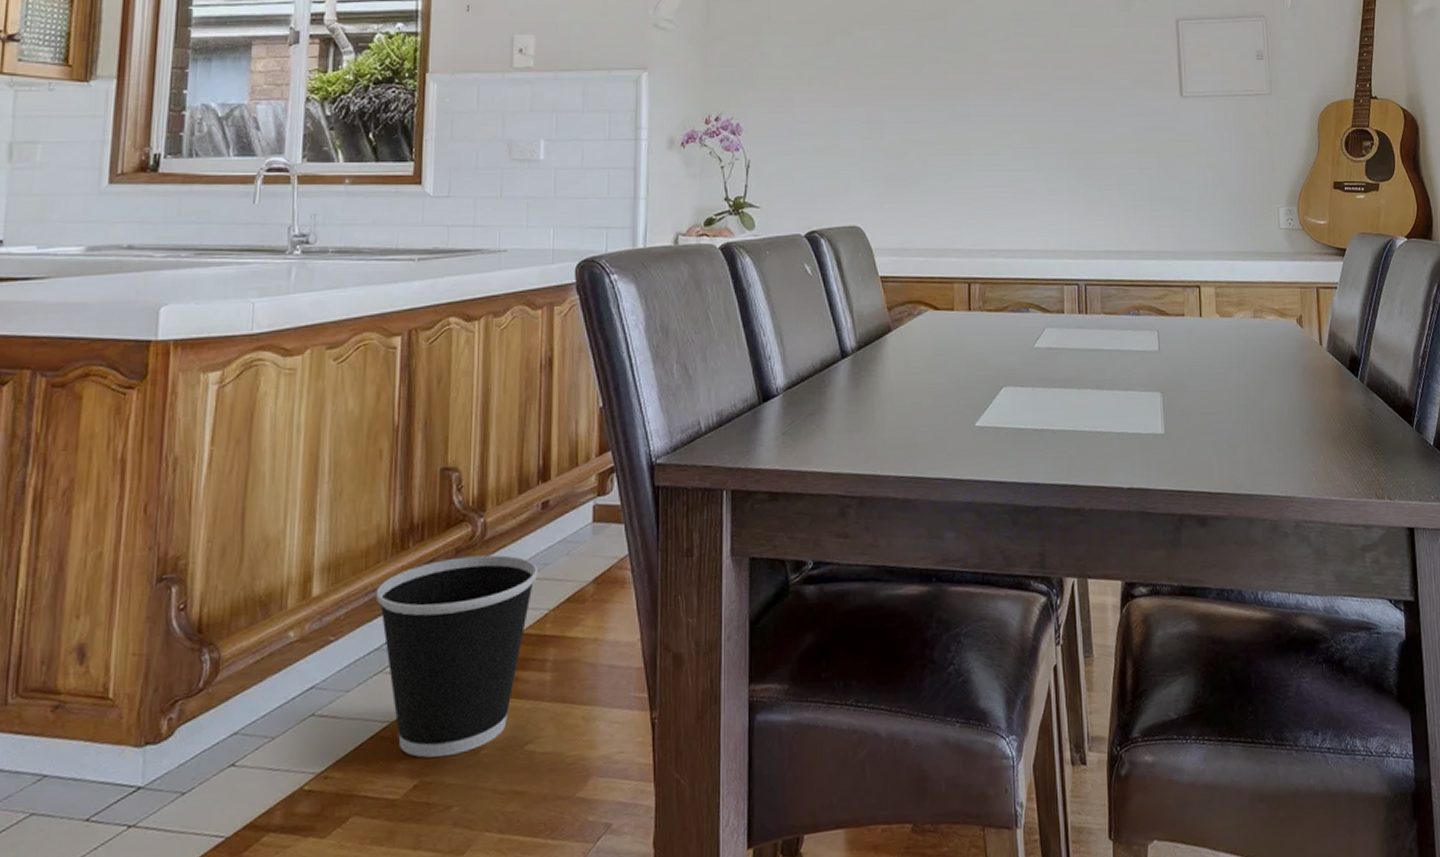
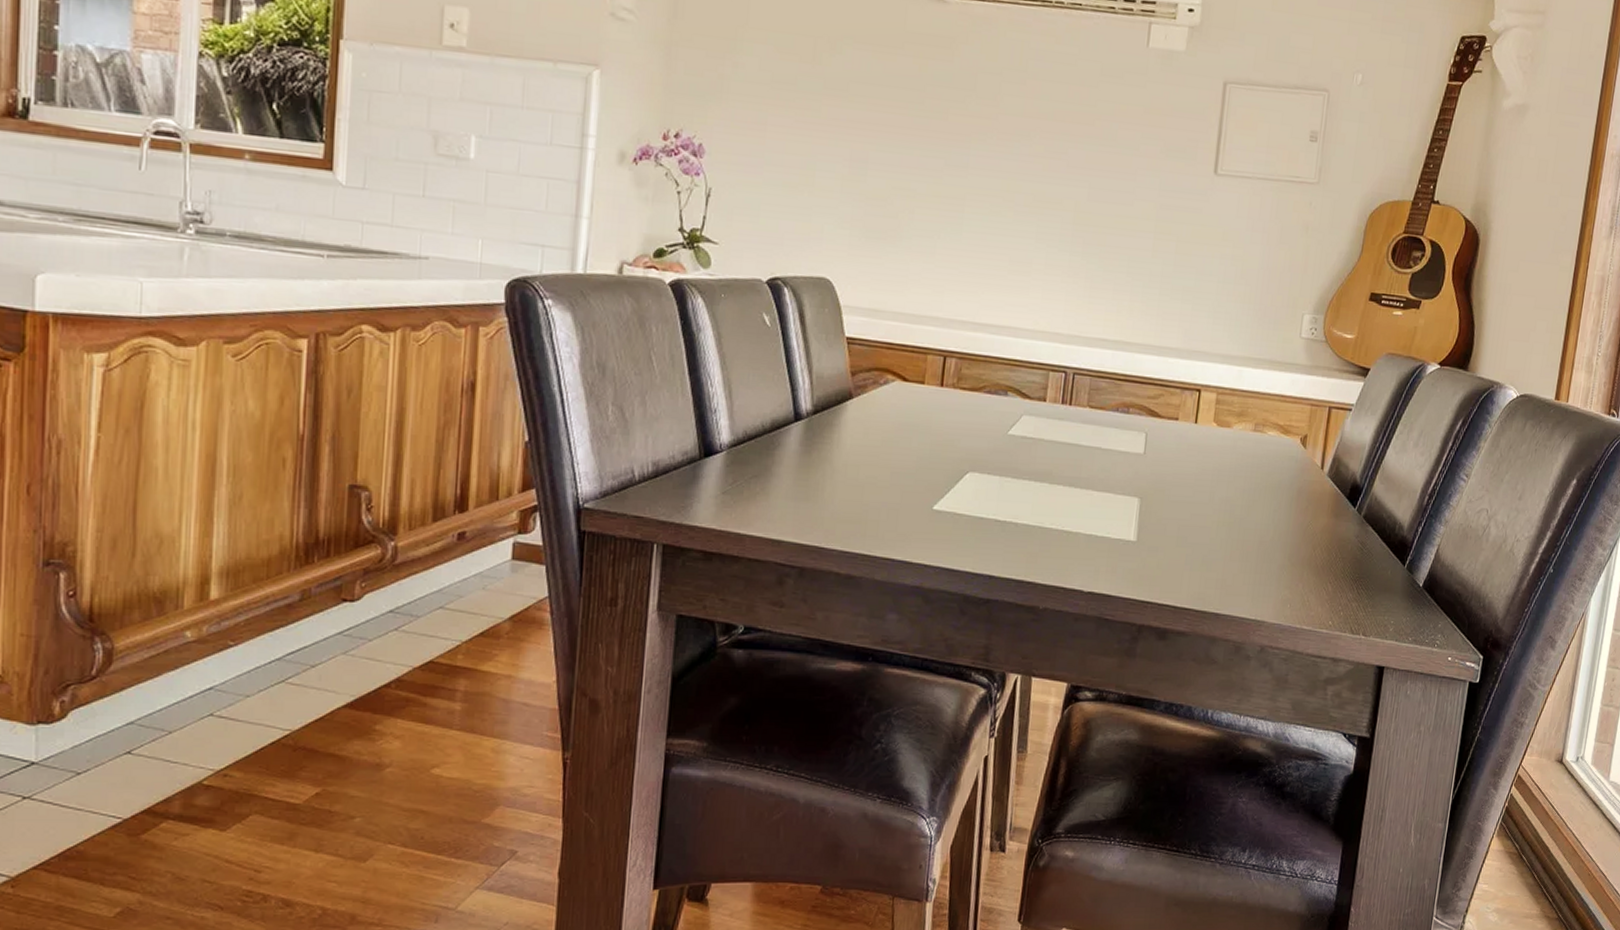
wastebasket: present [375,554,539,758] -> none [277,578,452,770]

